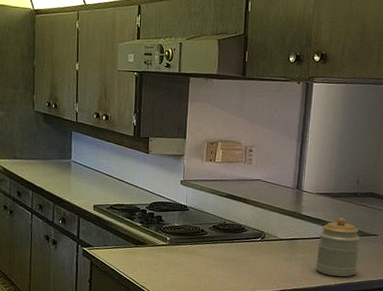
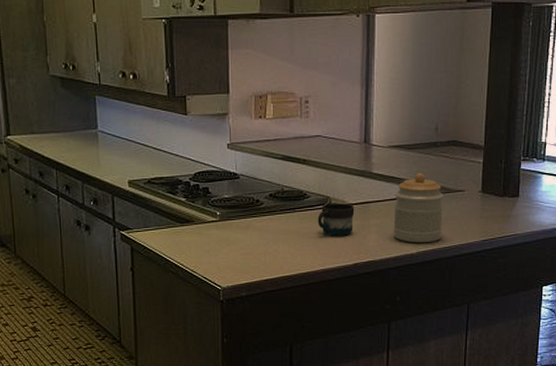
mug: none [252,237,285,266] -> present [317,202,355,236]

